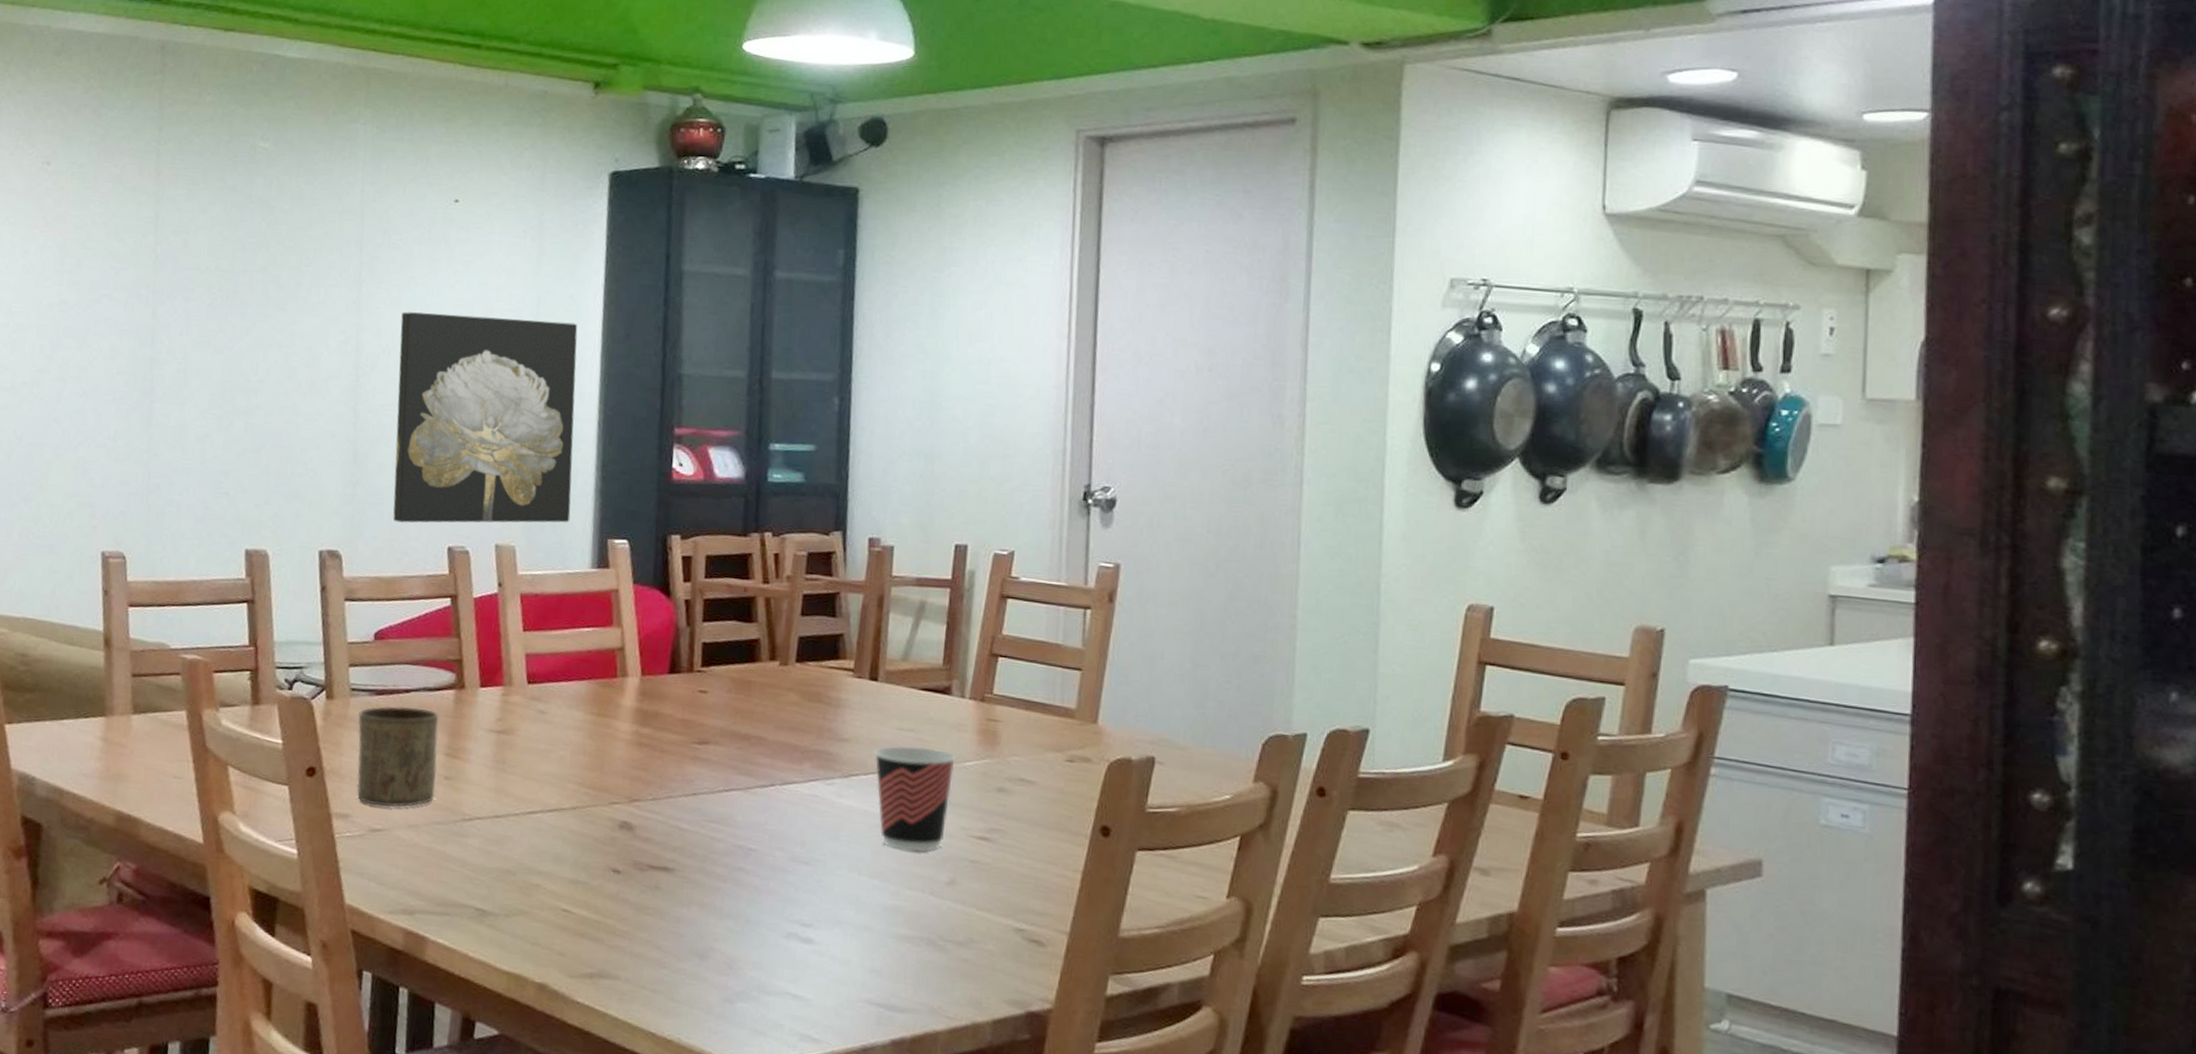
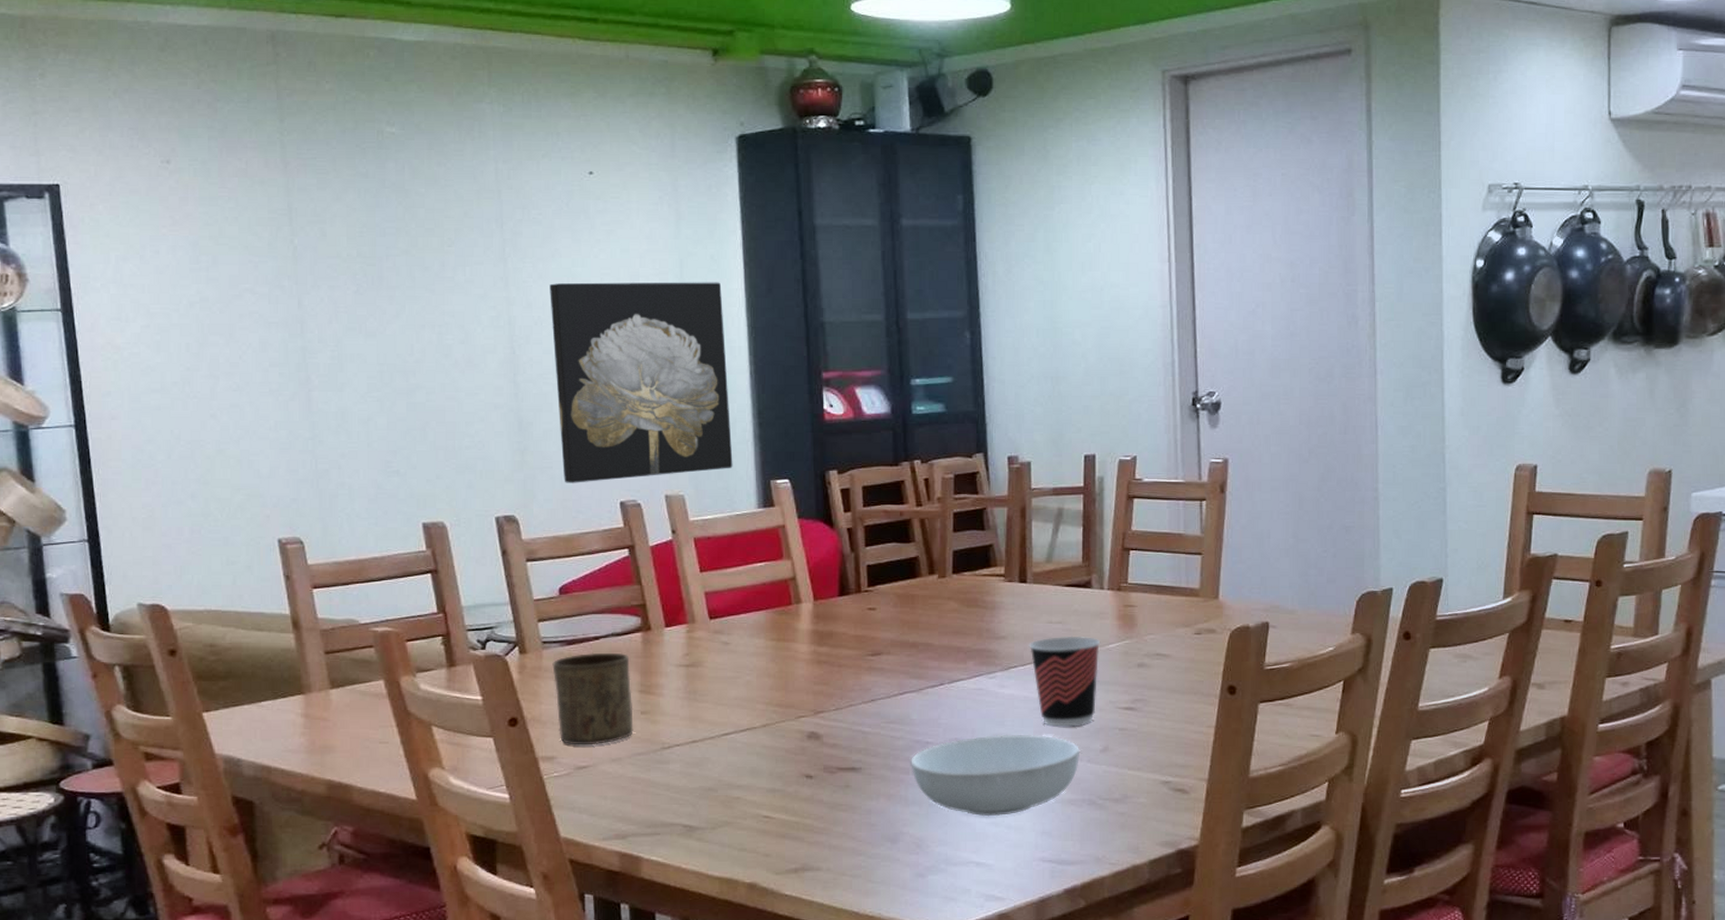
serving bowl: none [729,849,922,945] -> present [911,734,1079,817]

